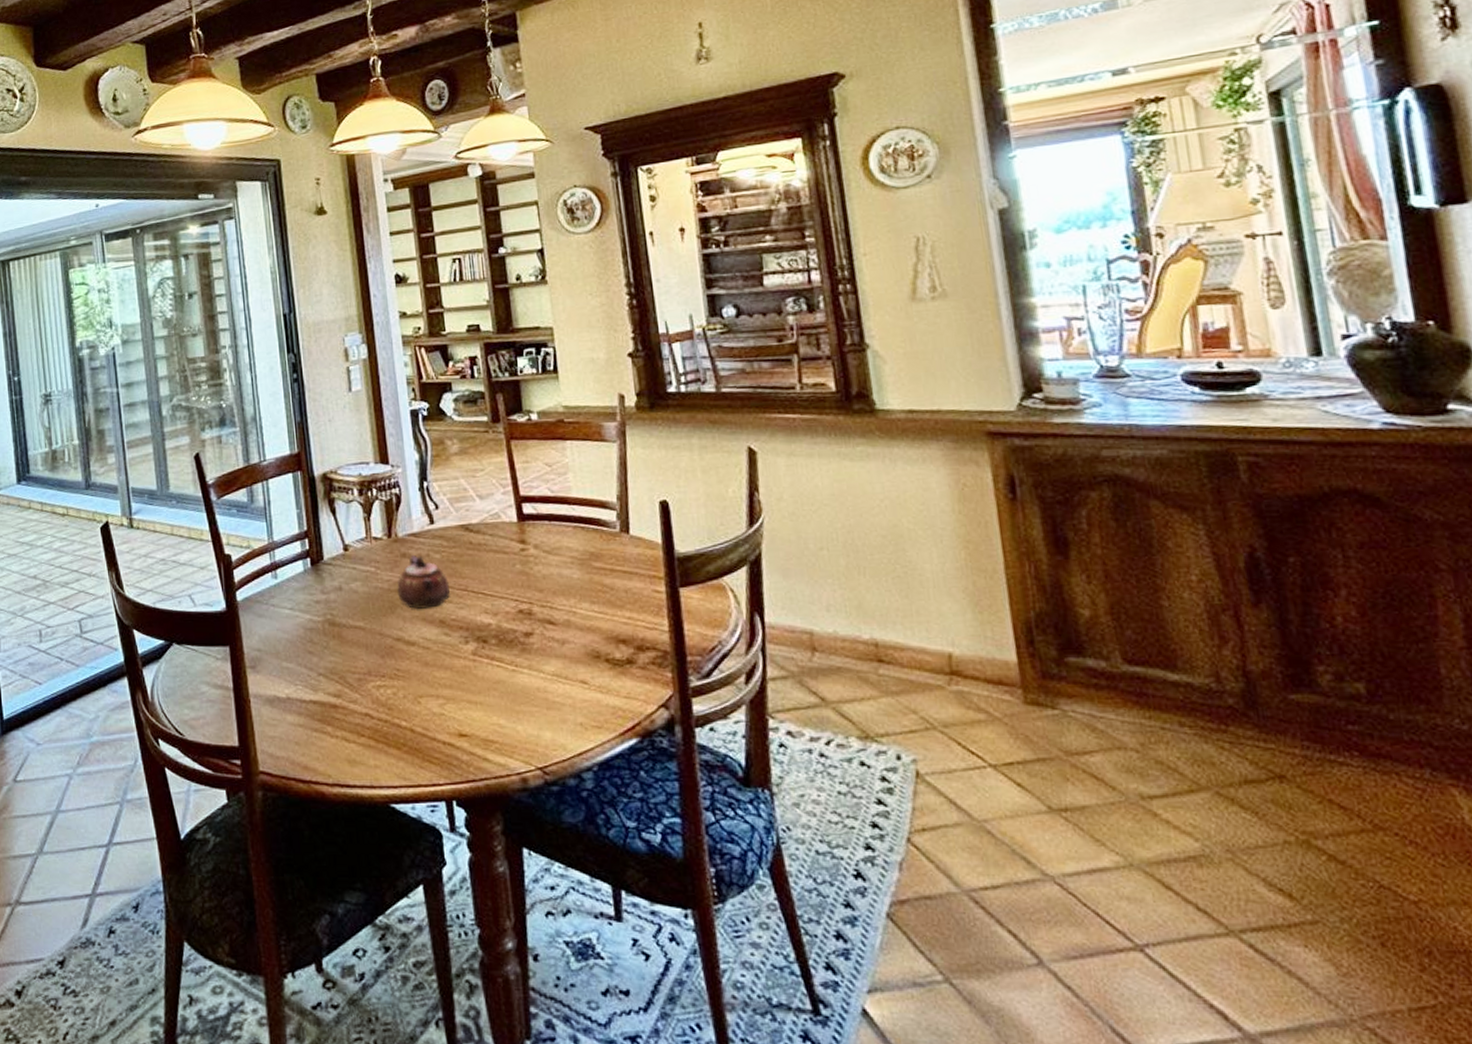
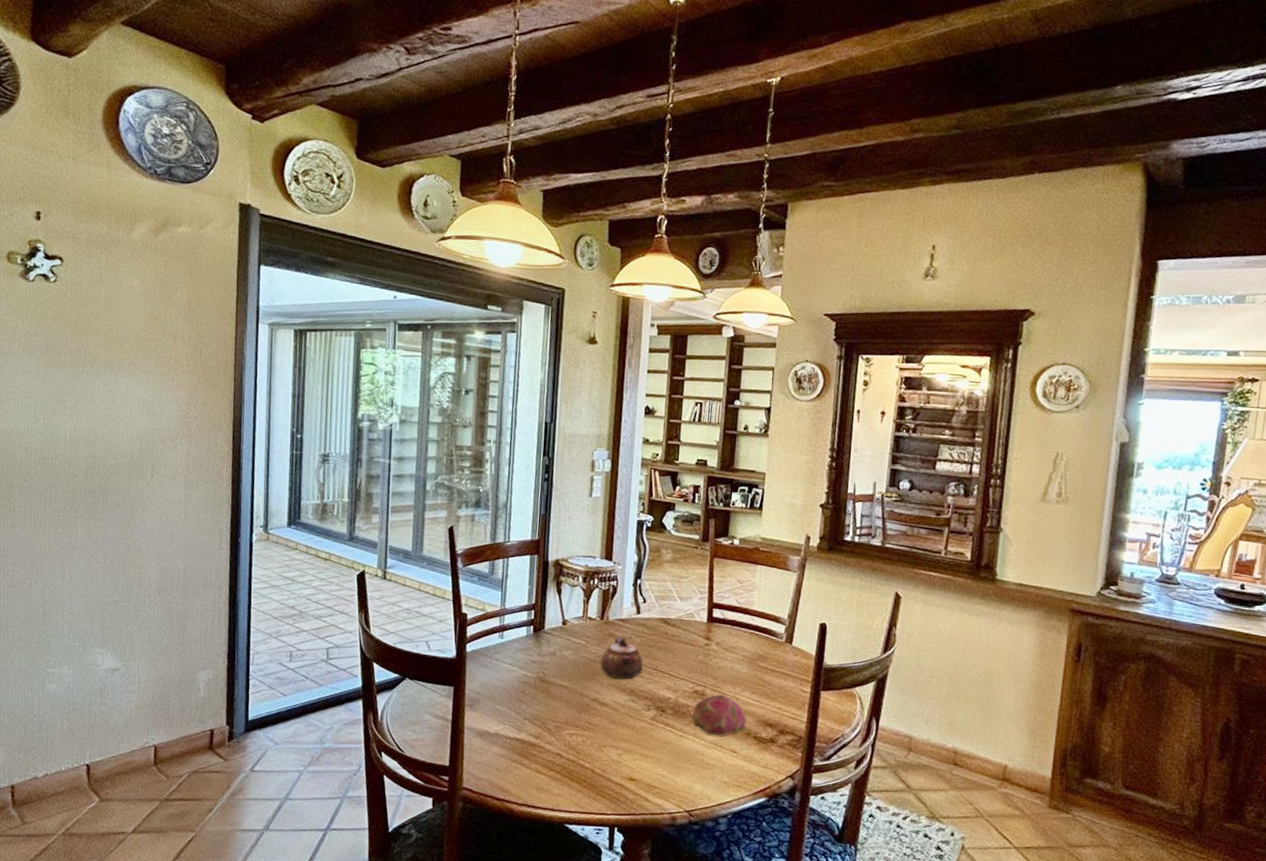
fruit: none [521,610,594,665] -> present [691,694,747,737]

